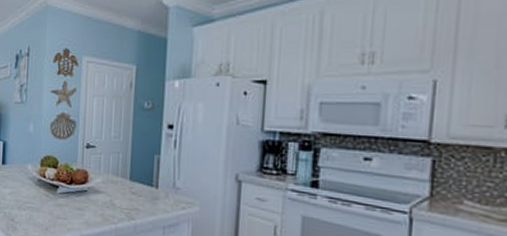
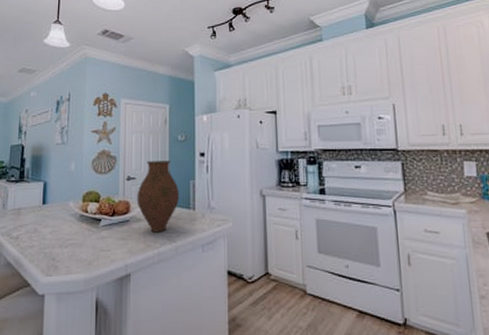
vase: none [95,129,142,208] -> present [137,161,179,233]

